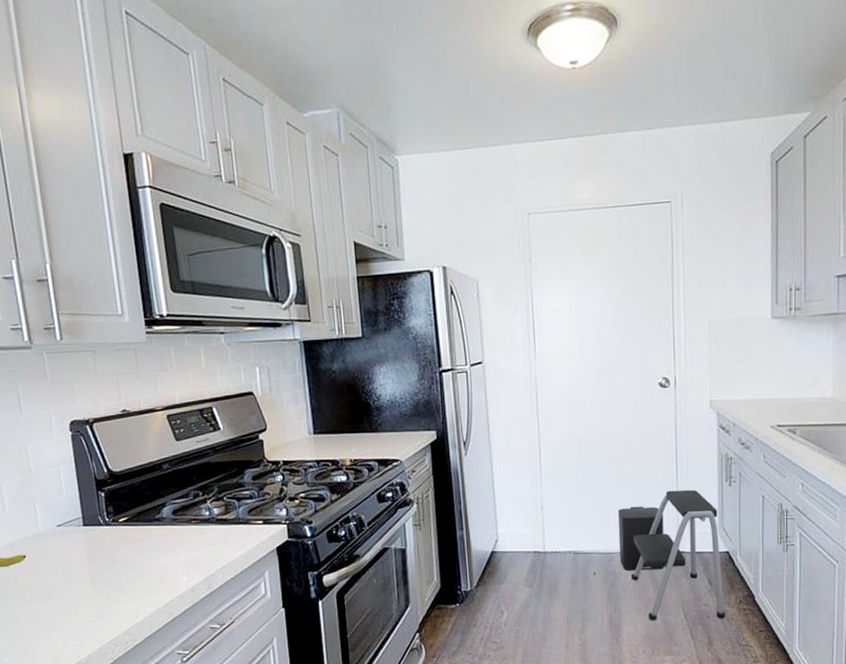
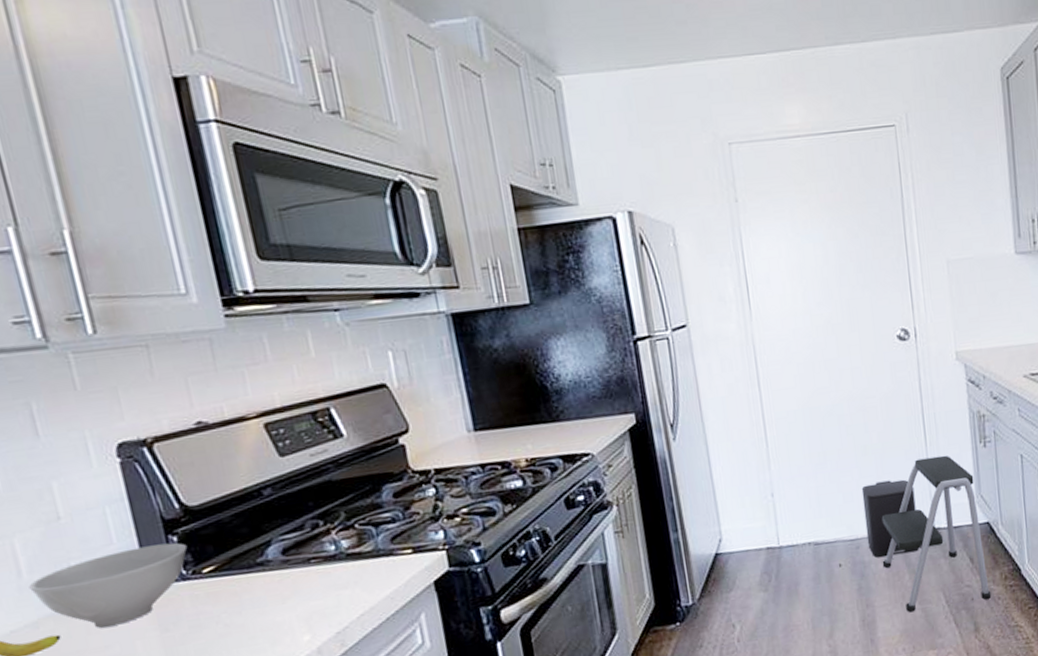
bowl: none [9,497,111,553] -> present [29,542,188,628]

